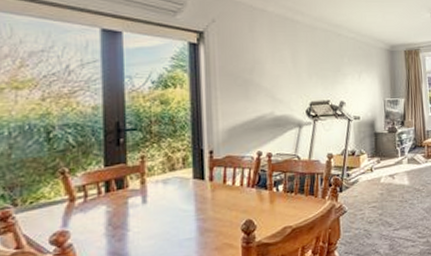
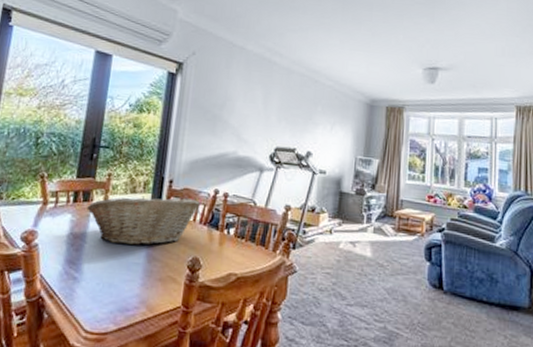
fruit basket: none [123,165,245,225] -> present [87,196,200,246]

